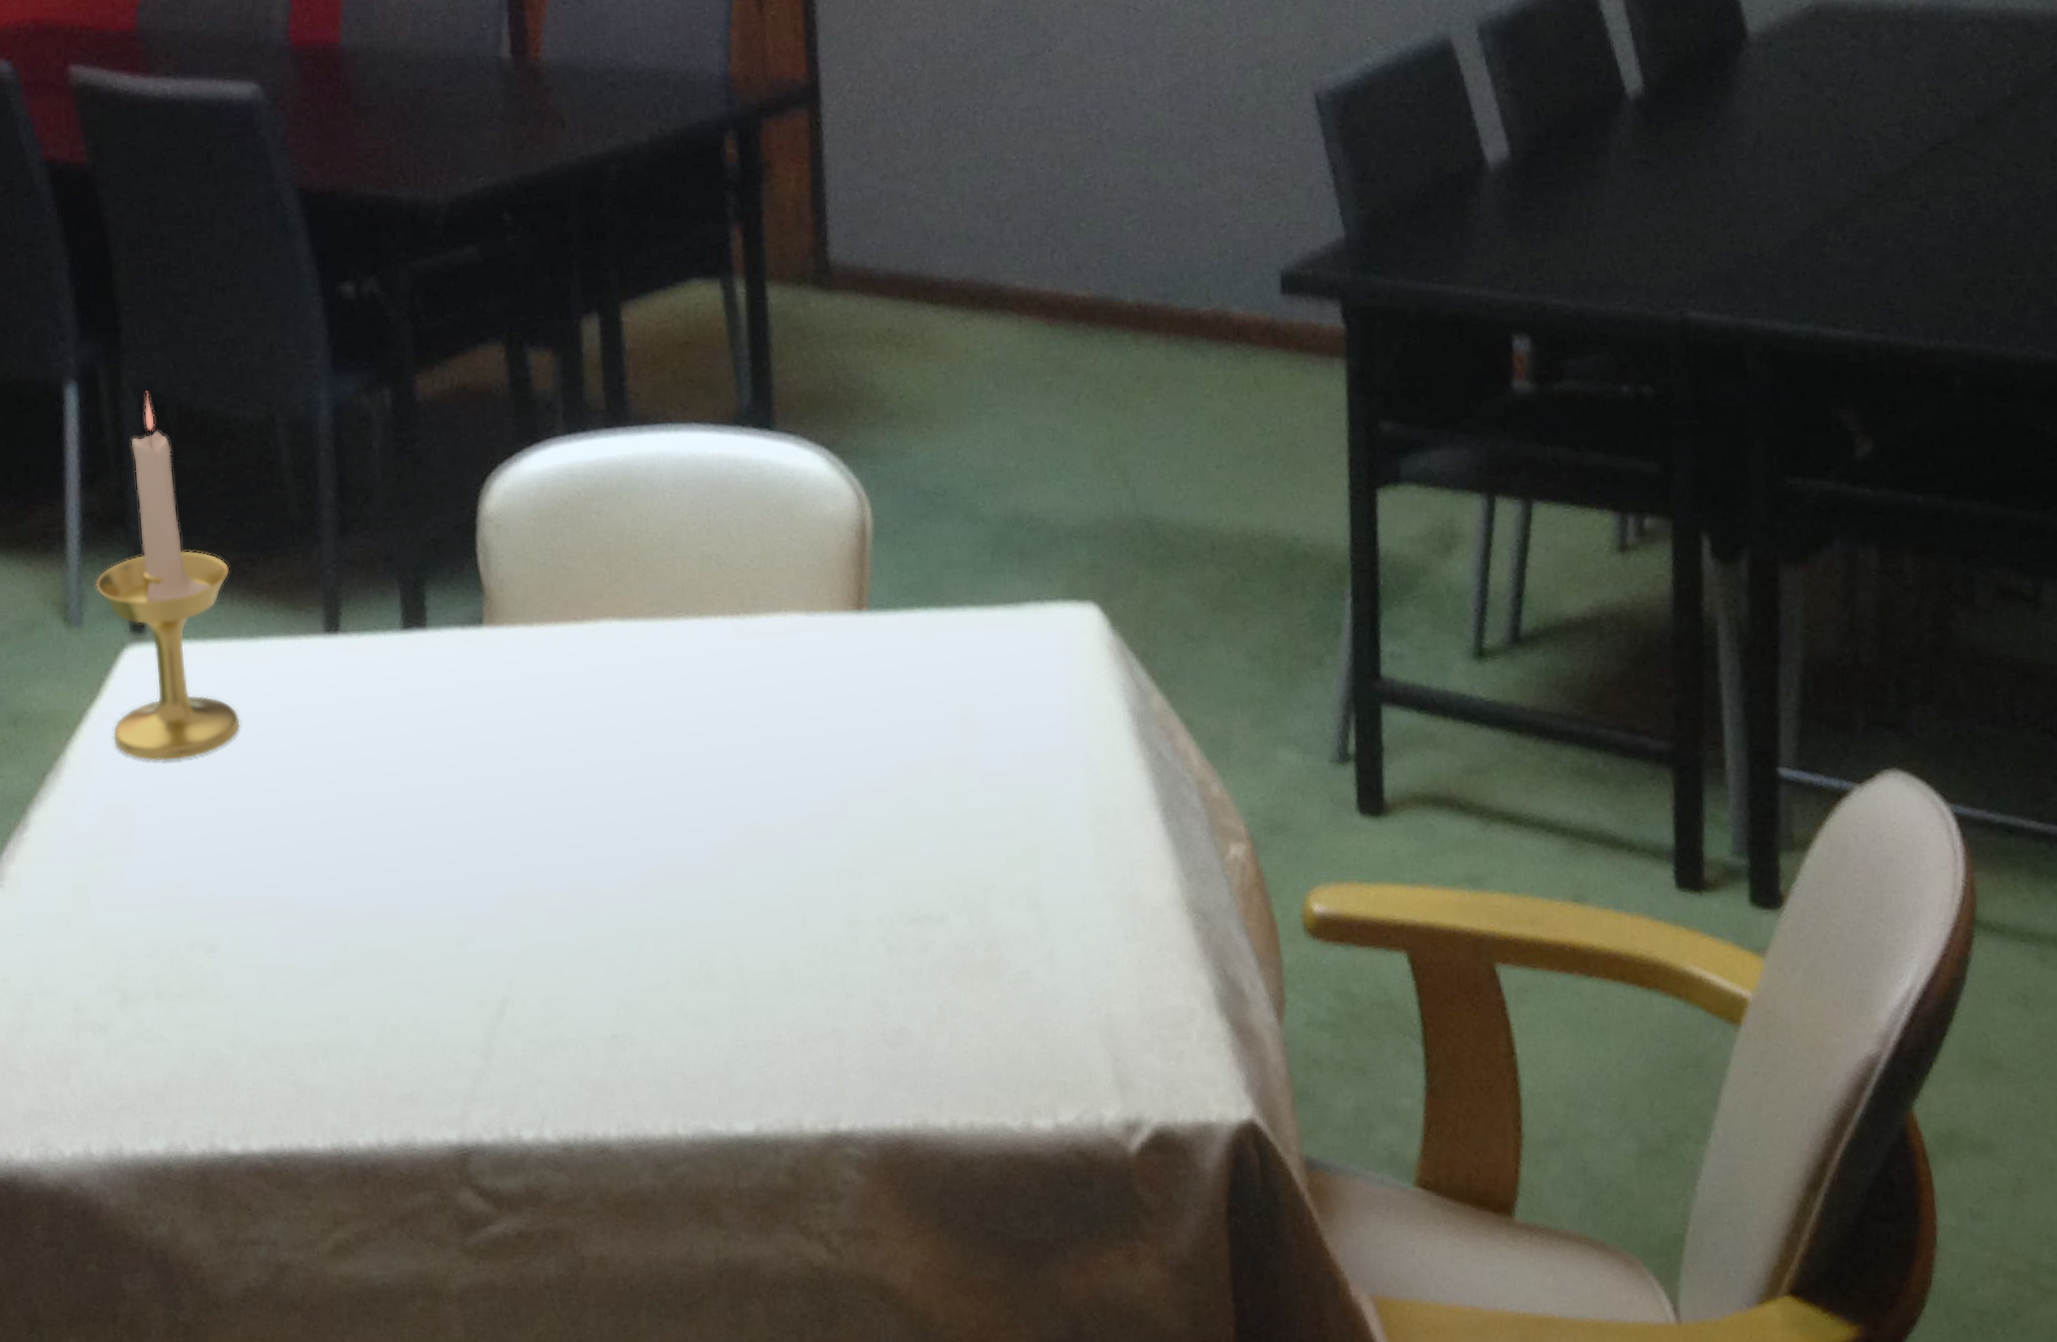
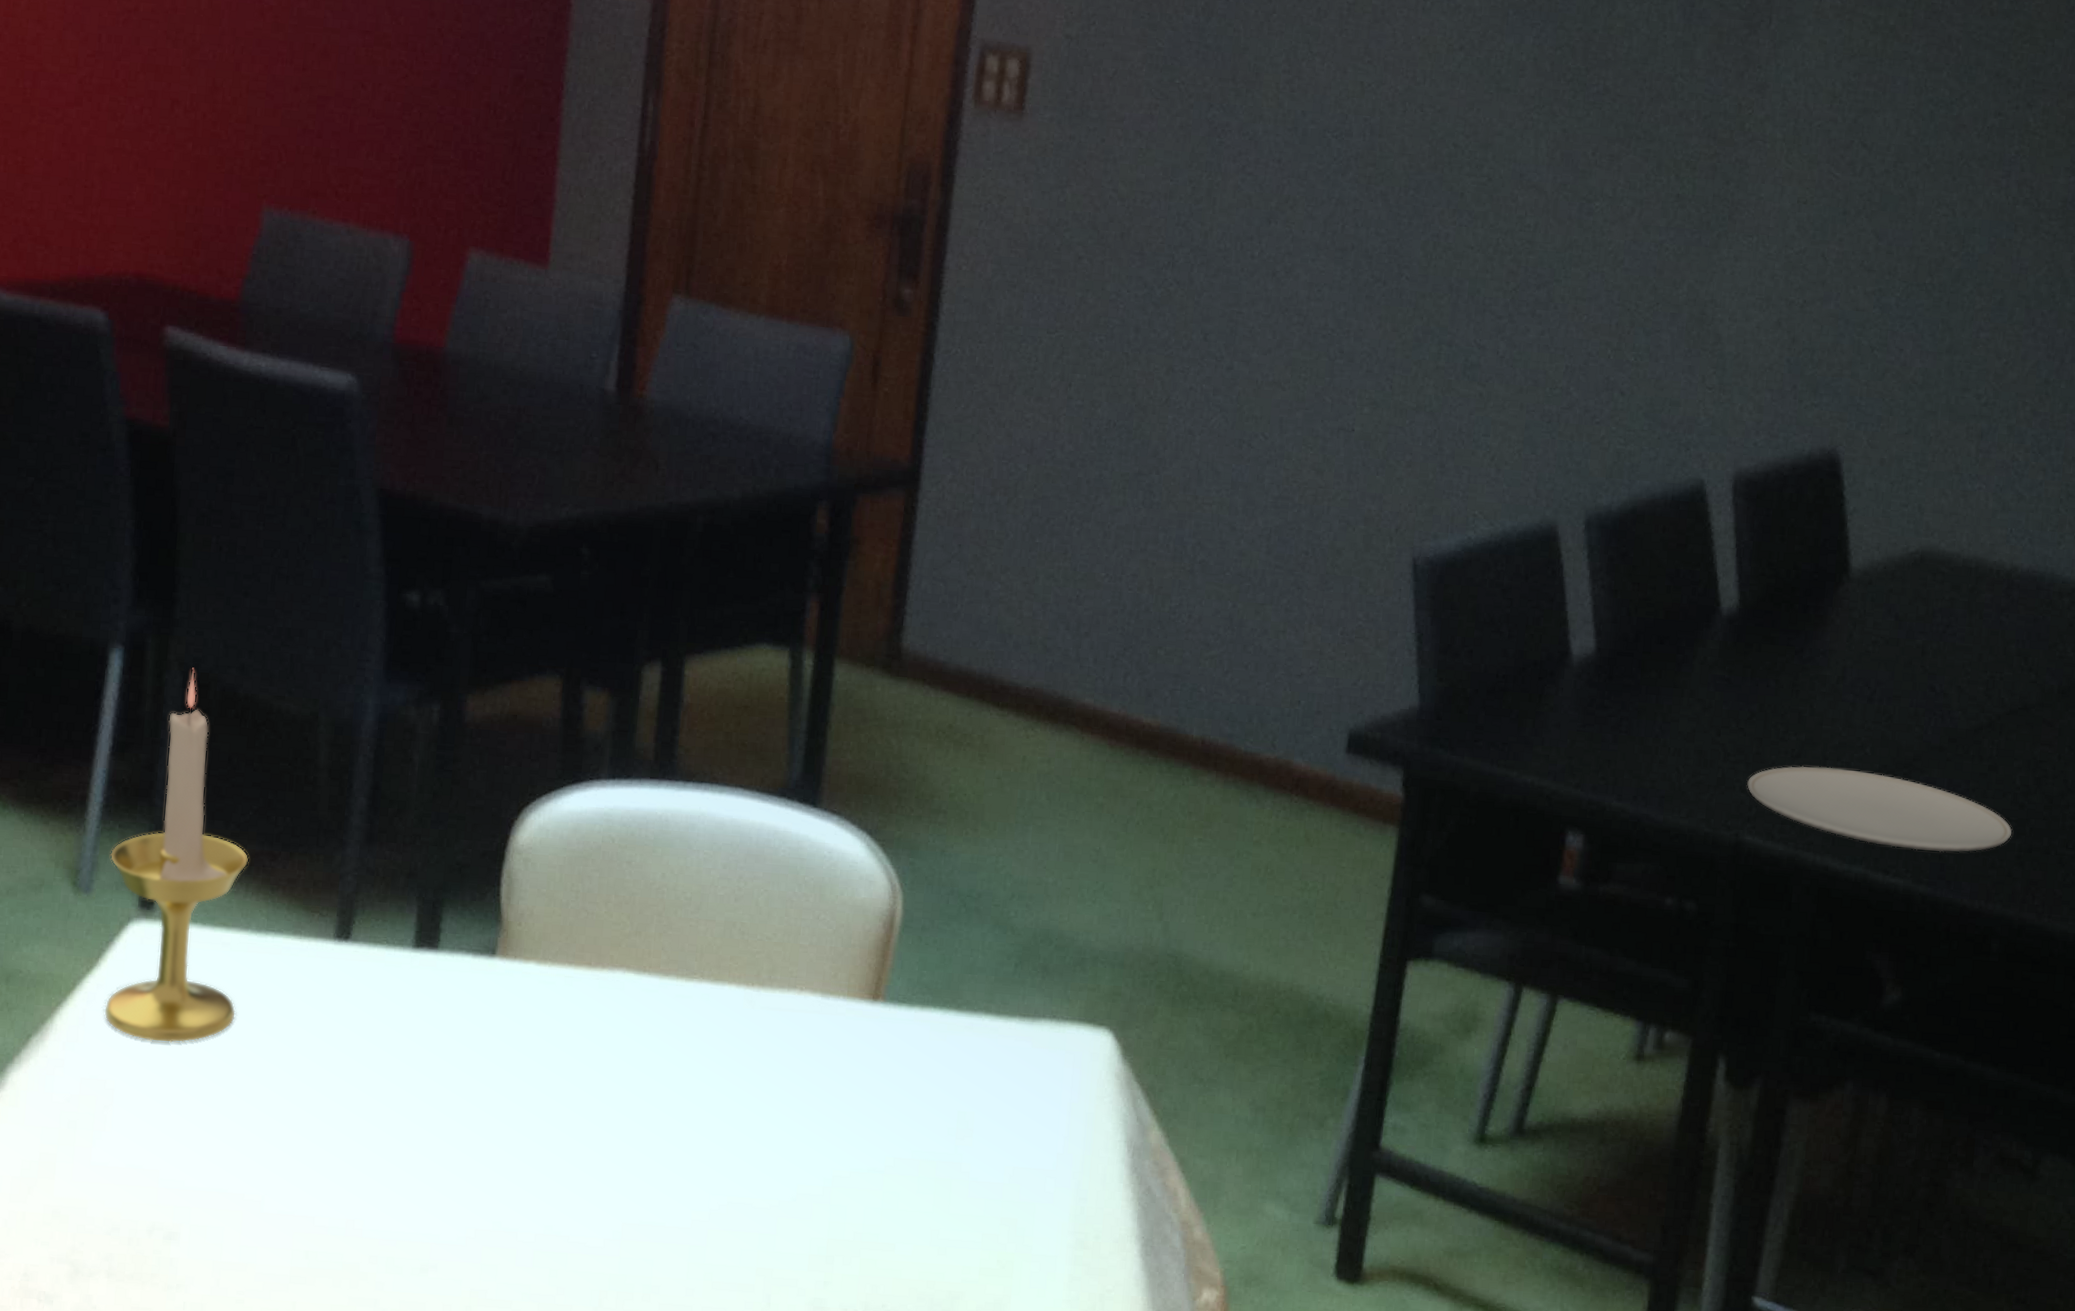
plate: none [1682,230,1955,301] -> present [1747,766,2013,853]

